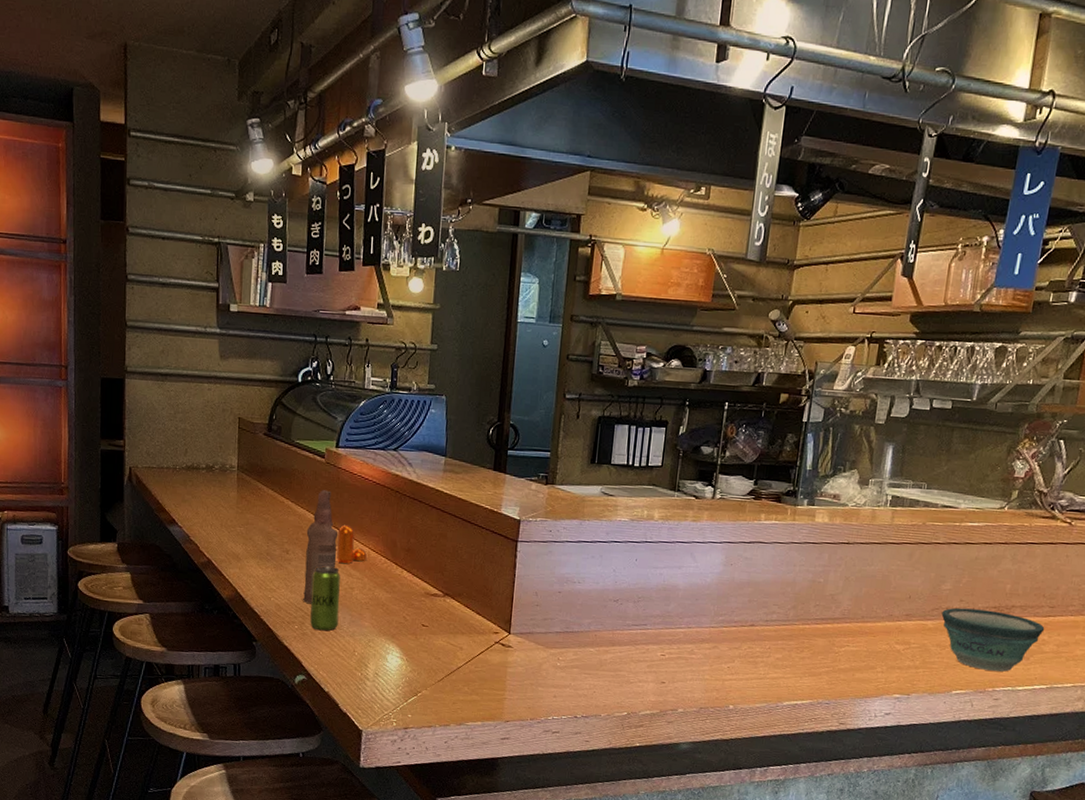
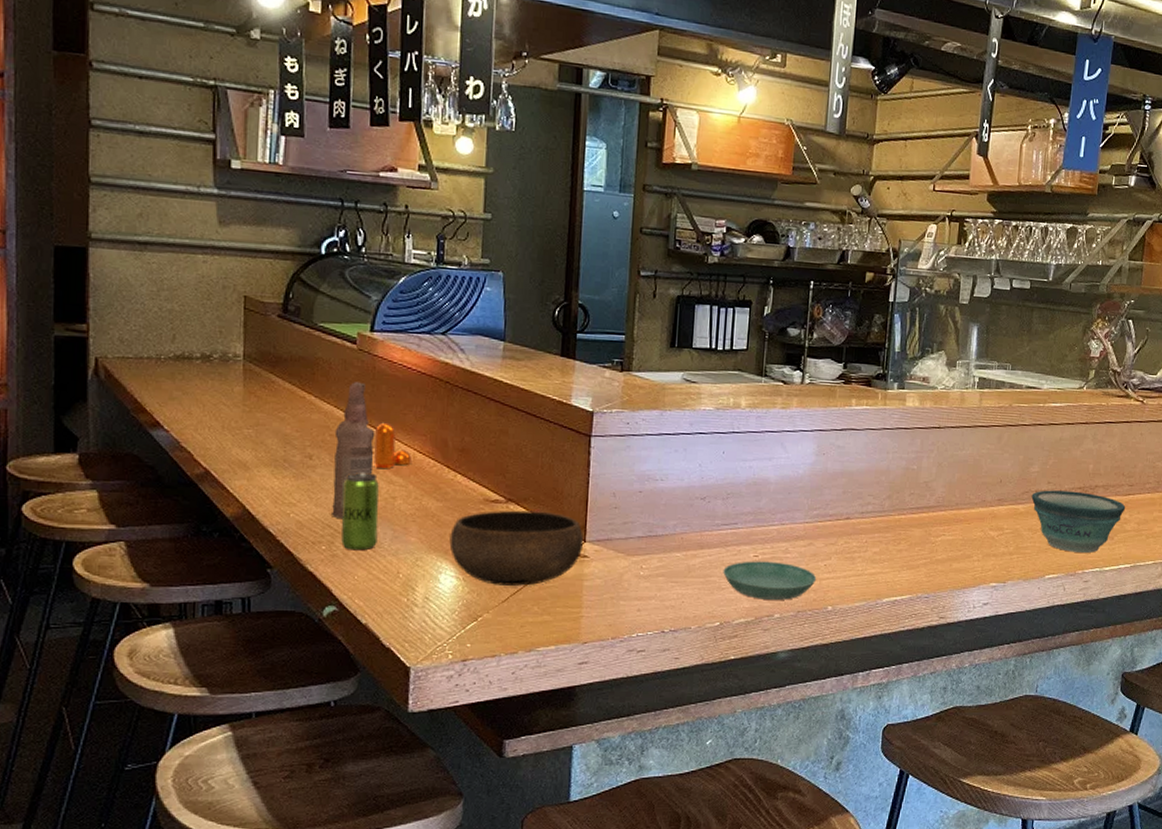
bowl: none [396,603,509,669] -> present [449,510,584,586]
saucer: none [632,659,720,697] -> present [723,561,817,600]

